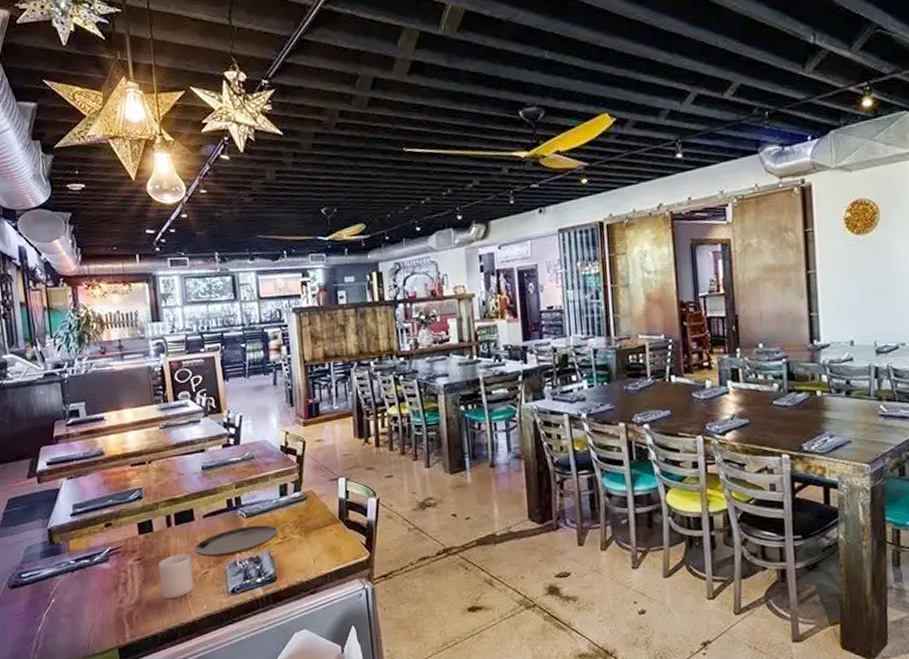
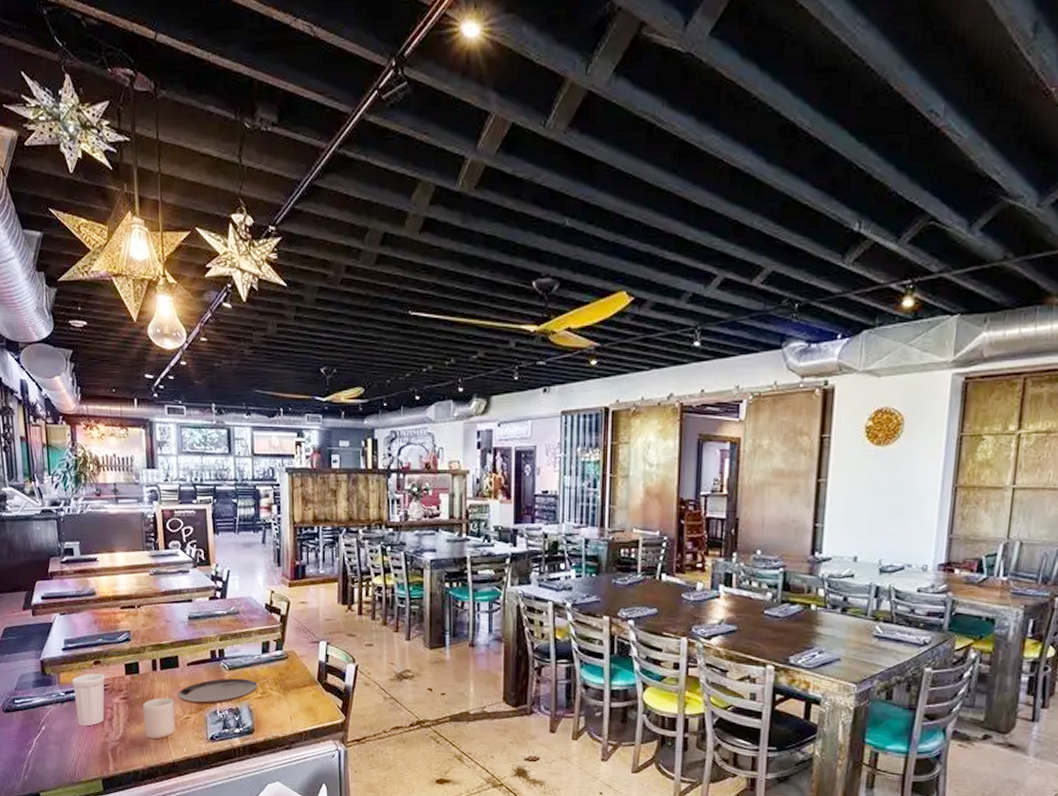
cup: none [82,536,118,594] -> present [72,673,106,727]

